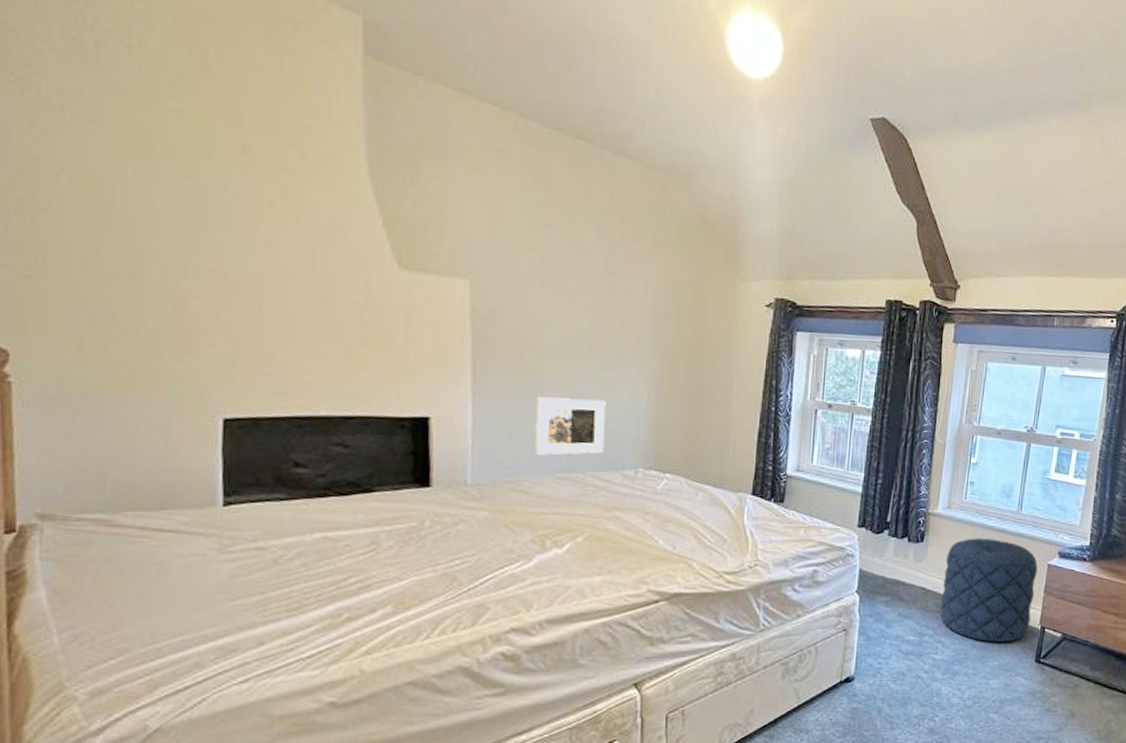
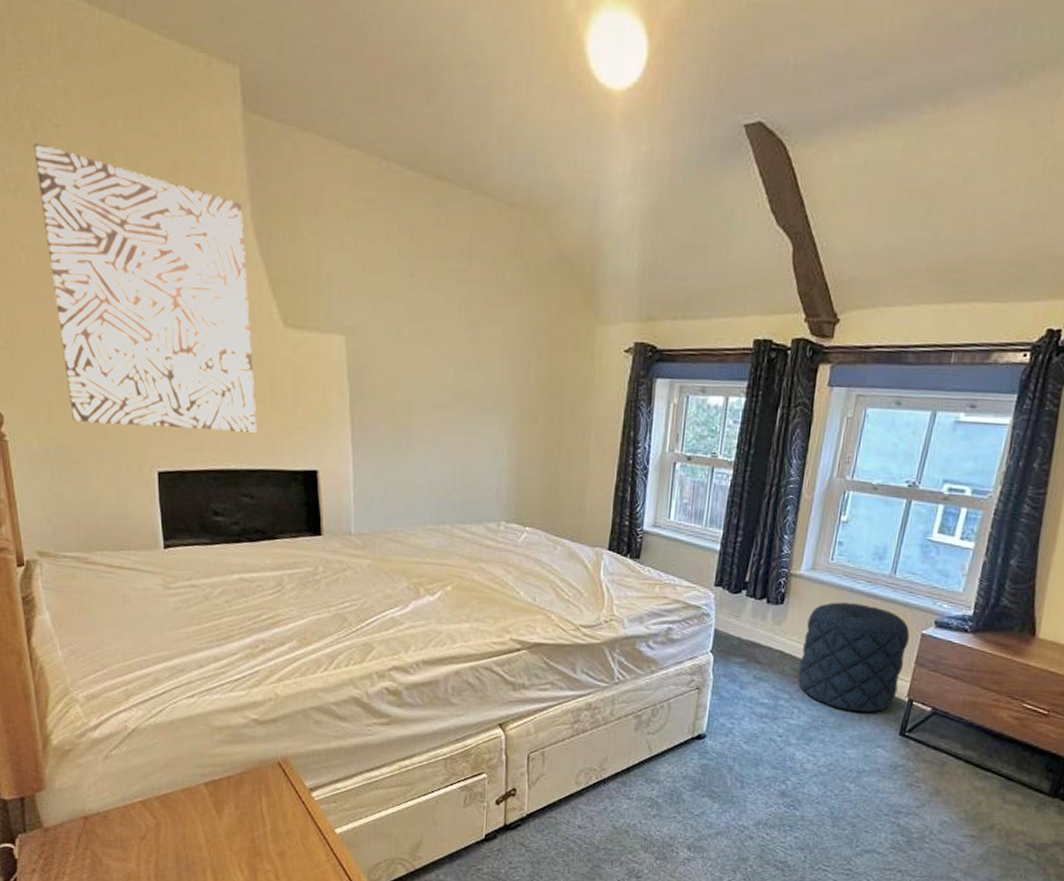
wall art: none [94,62,358,377] -> present [33,143,257,433]
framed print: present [534,396,606,455] -> none [407,450,470,508]

